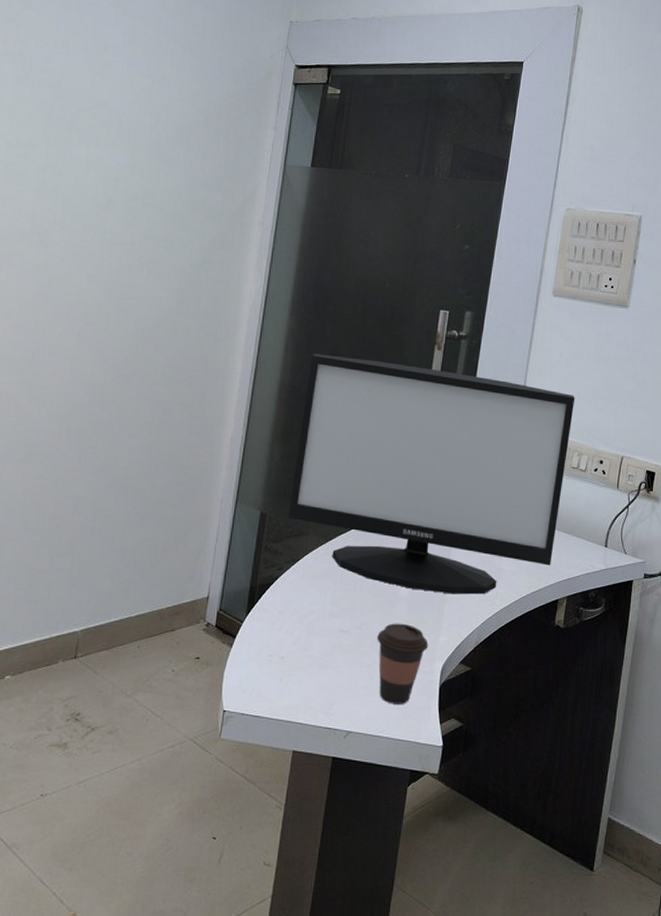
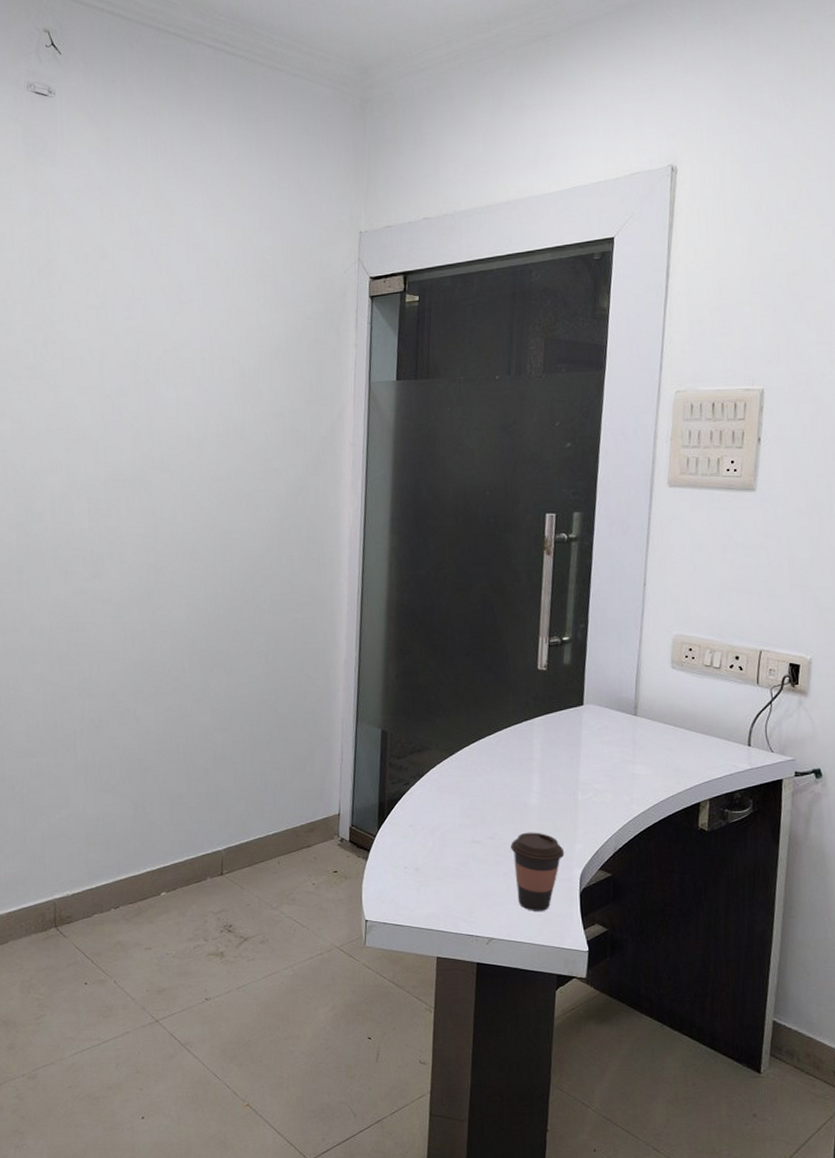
monitor: present [288,353,575,595] -> none [409,569,703,802]

